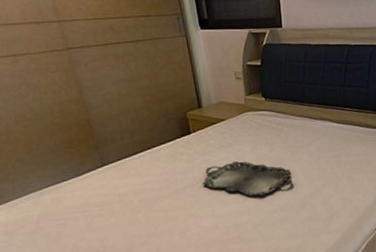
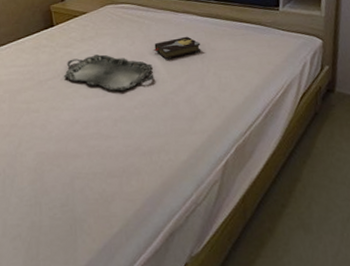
hardback book: none [292,142,337,165] -> present [153,36,201,60]

